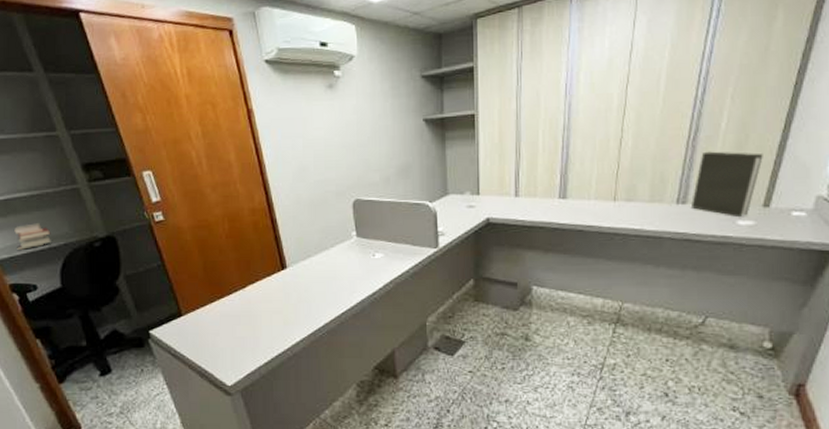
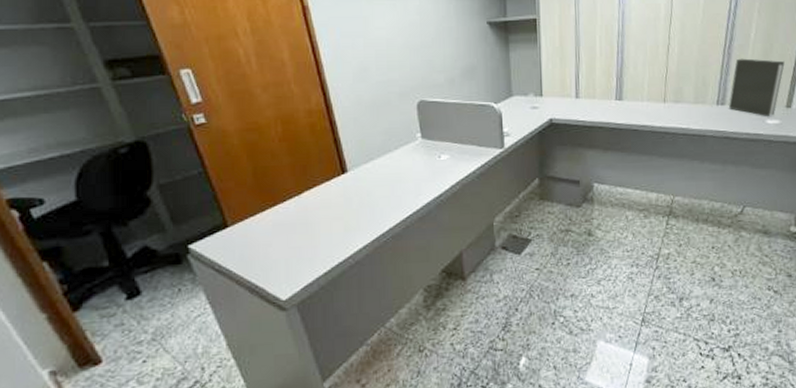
books: present [14,223,51,251] -> none [14,127,63,160]

